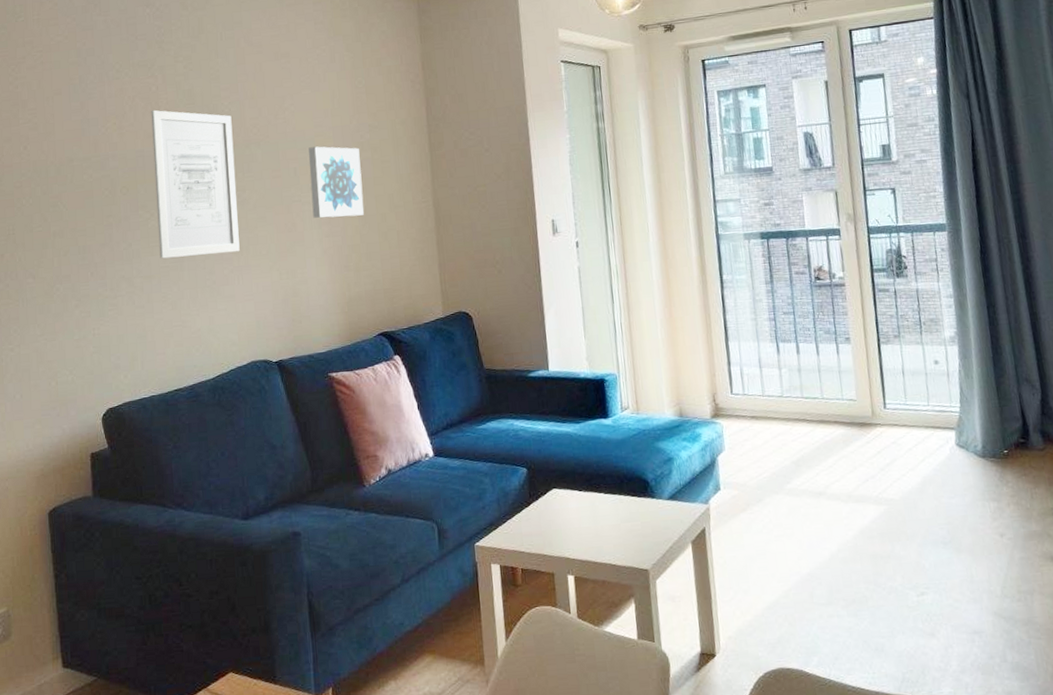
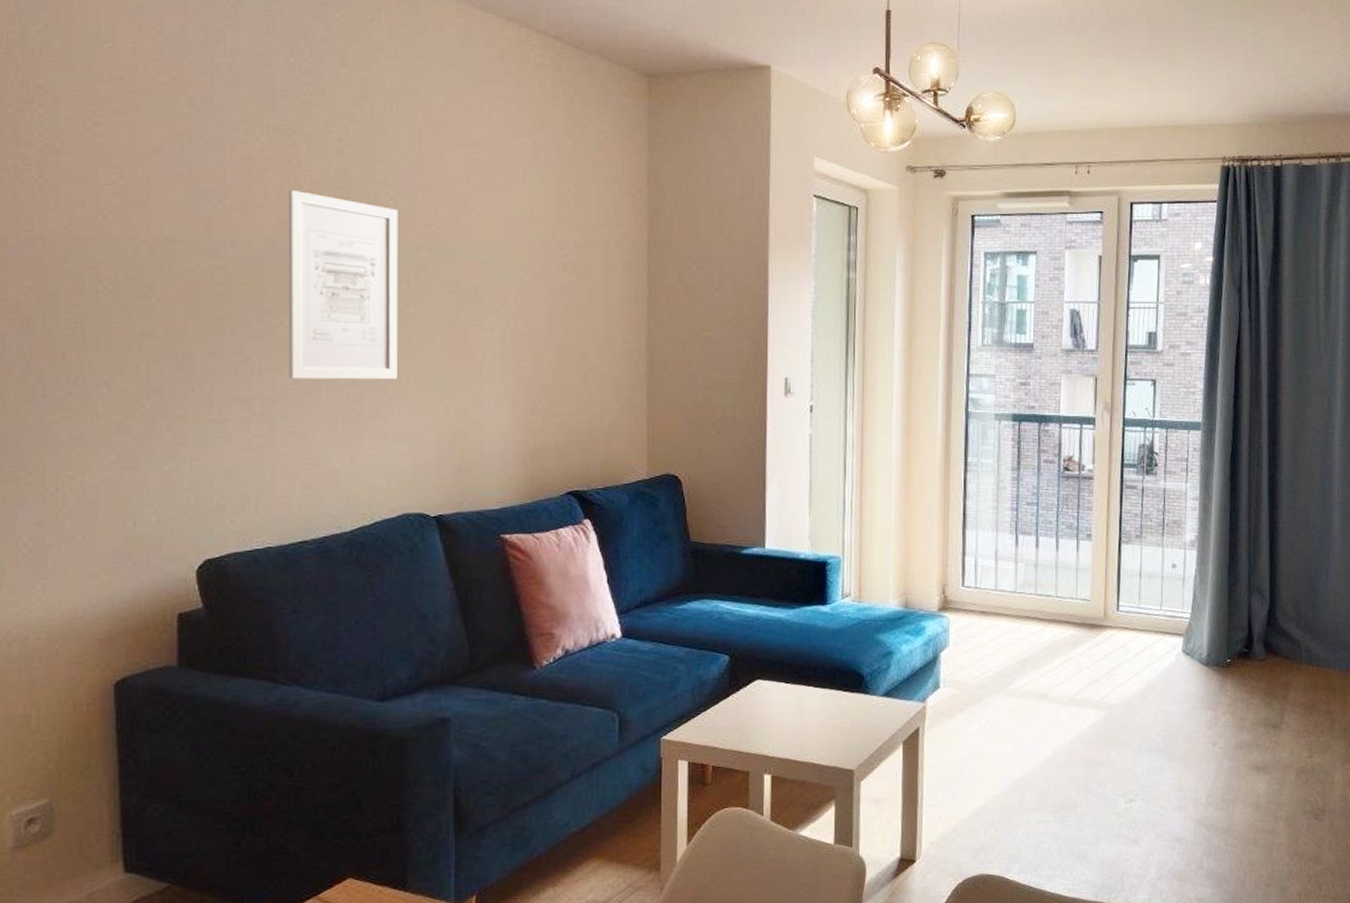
wall art: present [308,146,364,218] -> none [495,261,561,350]

